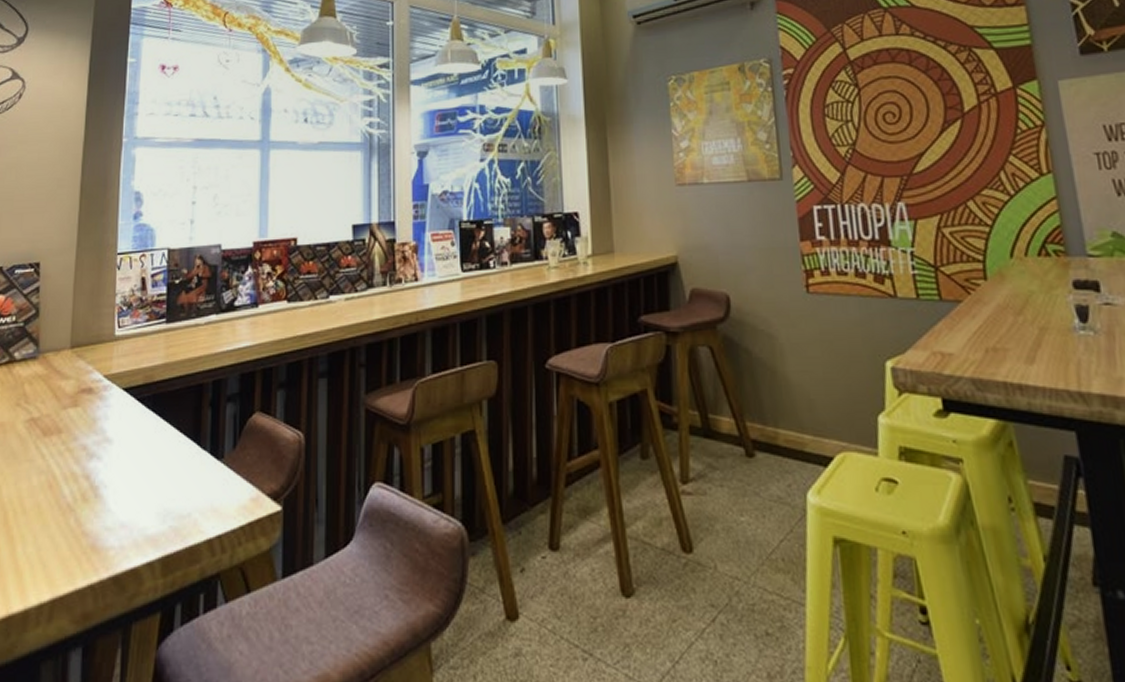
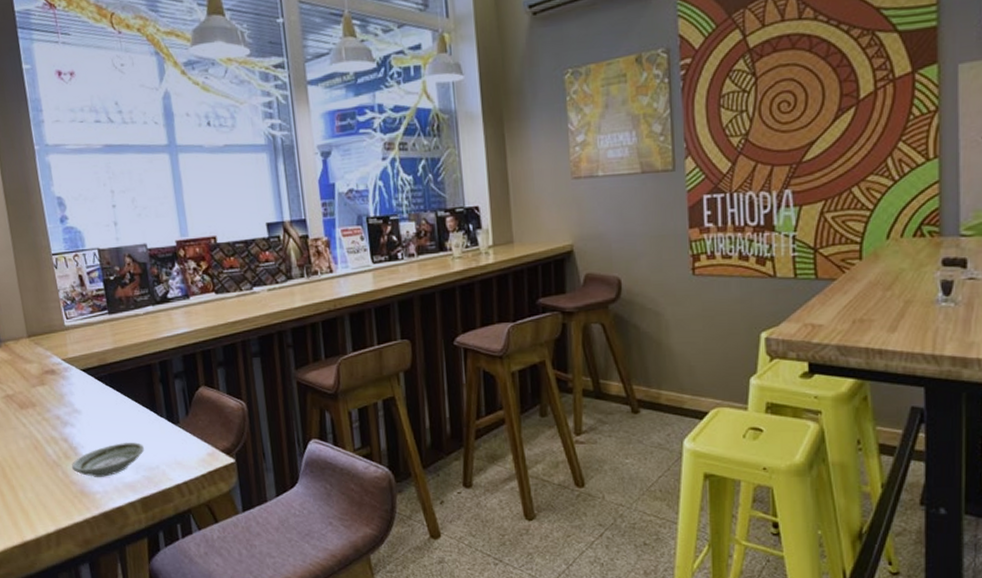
saucer: none [87,482,177,527] -> present [71,442,144,477]

